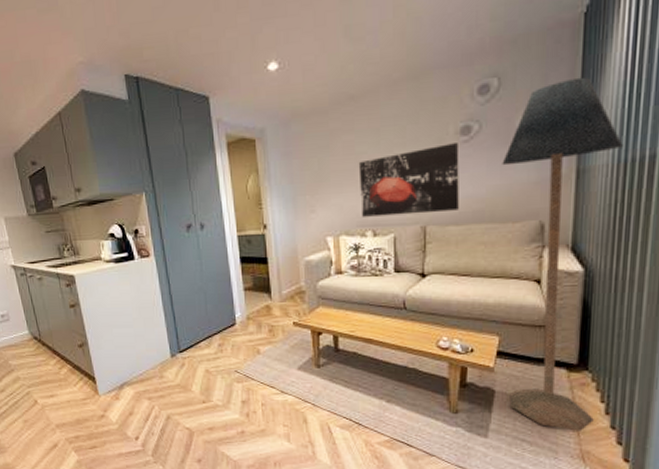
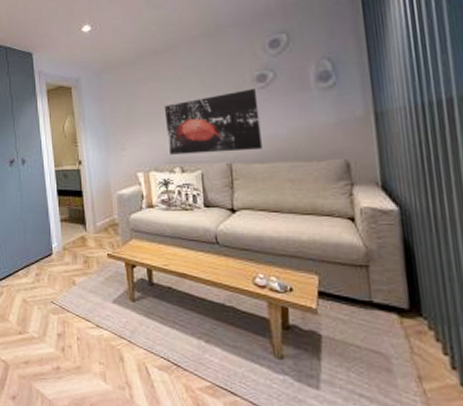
floor lamp: present [502,76,623,431] -> none [299,31,440,388]

